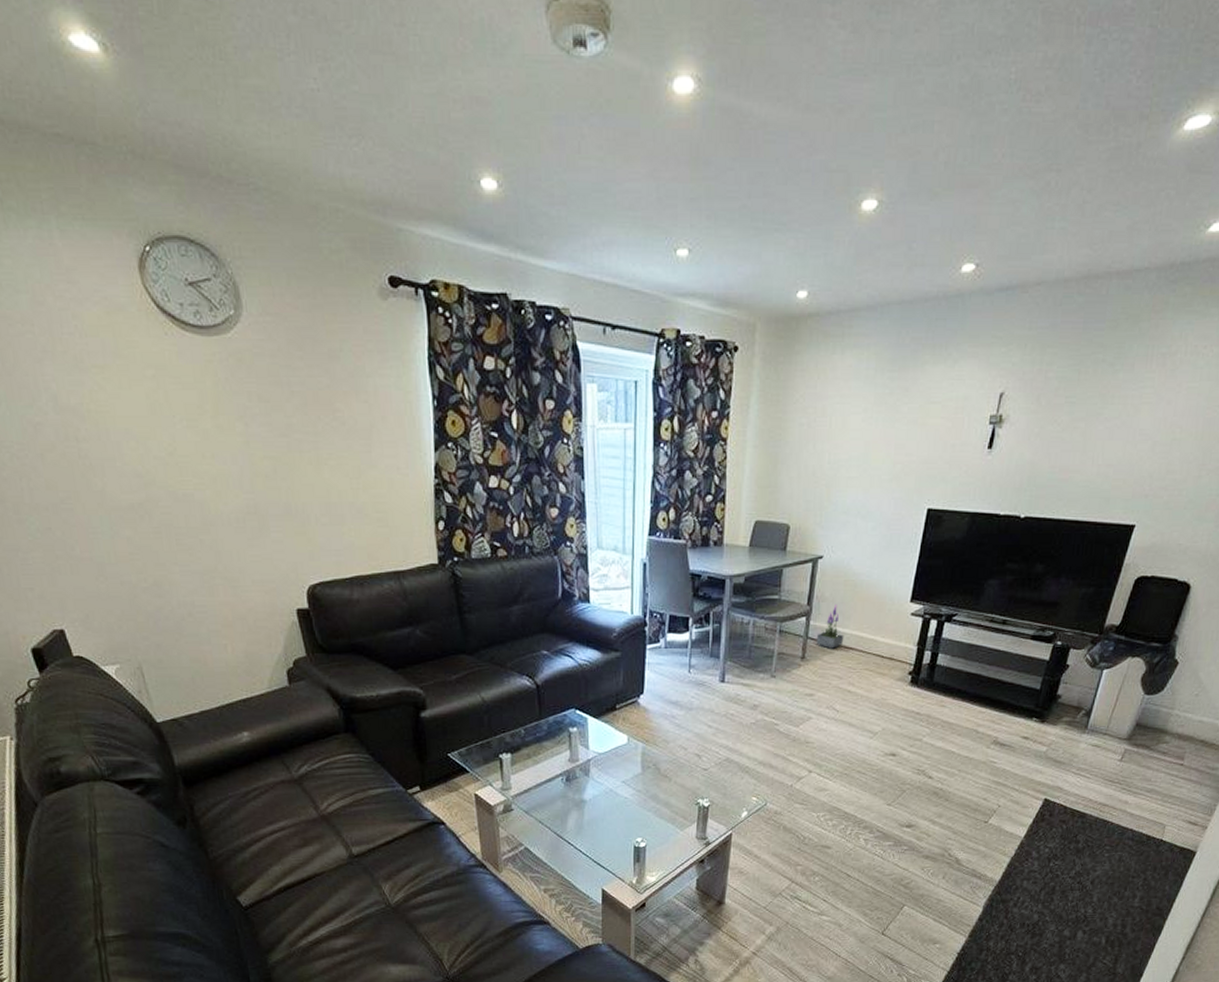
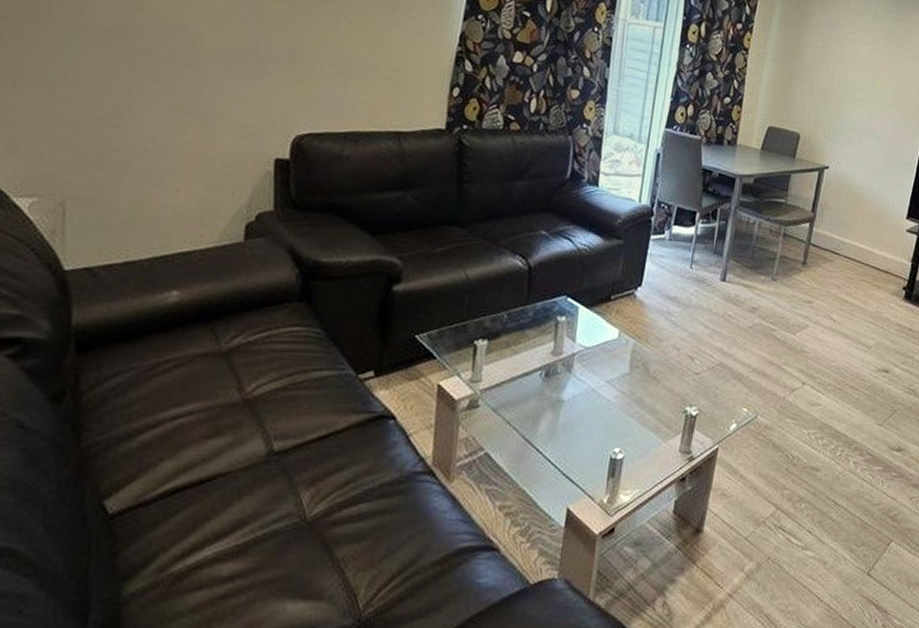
potted plant: present [816,605,844,649] -> none [817,214,845,257]

